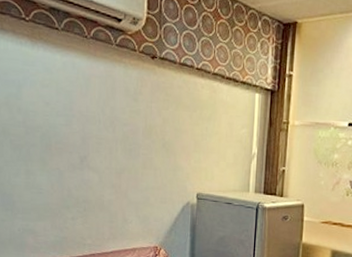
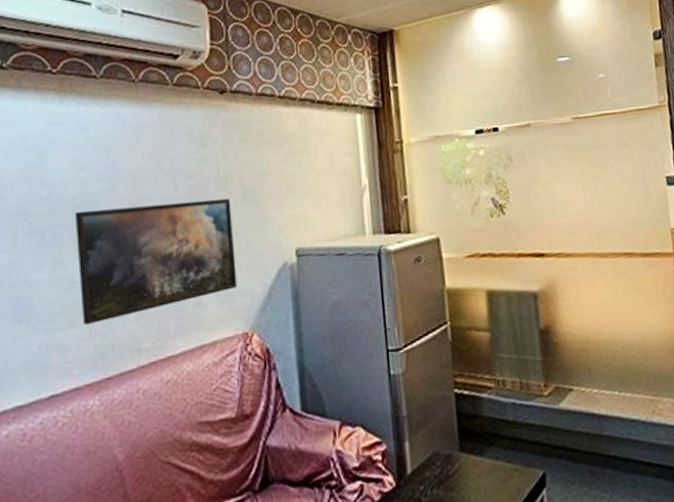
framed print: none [42,137,153,221] -> present [74,198,237,326]

